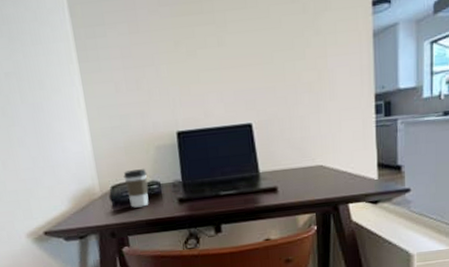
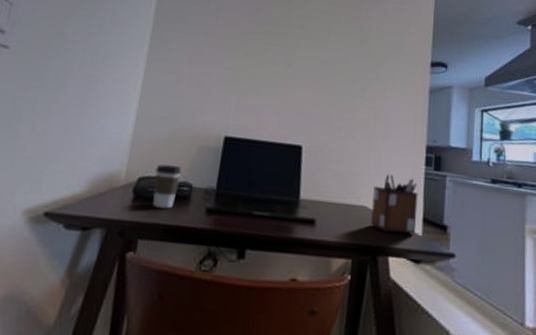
desk organizer: none [327,128,372,184] -> present [371,174,418,233]

